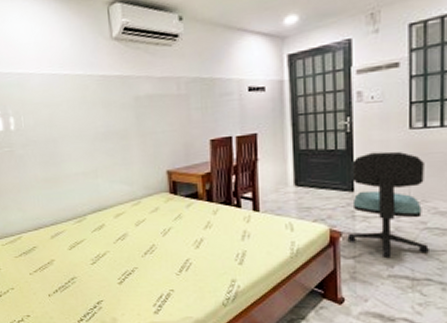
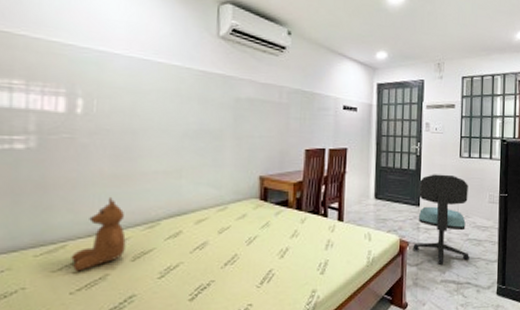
teddy bear: none [26,196,63,258] -> present [71,196,126,272]

